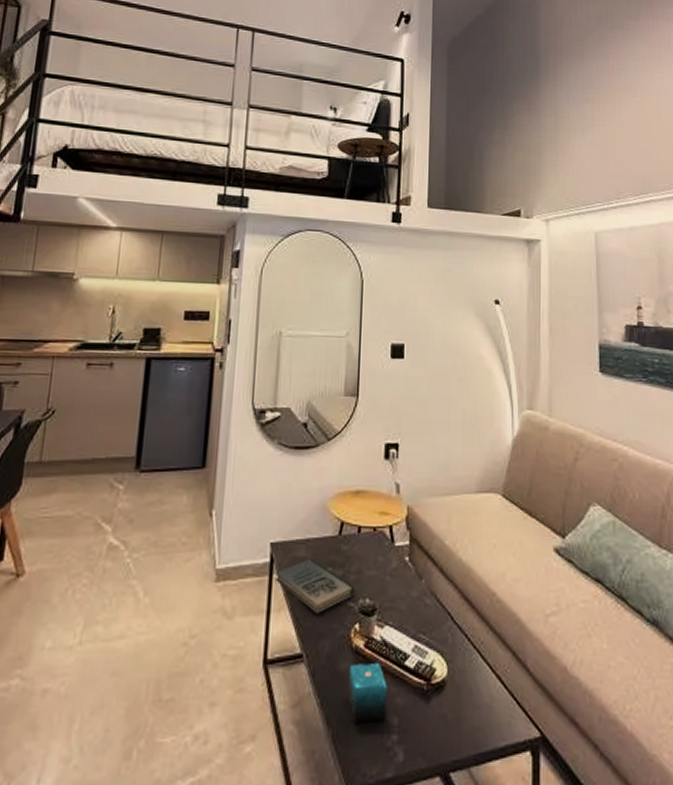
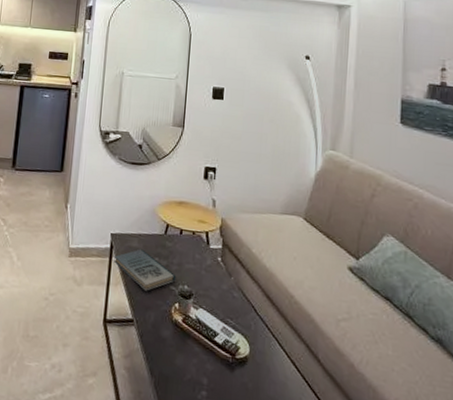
candle: present [348,662,388,725] -> none [167,333,200,380]

